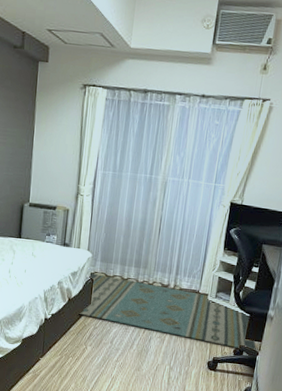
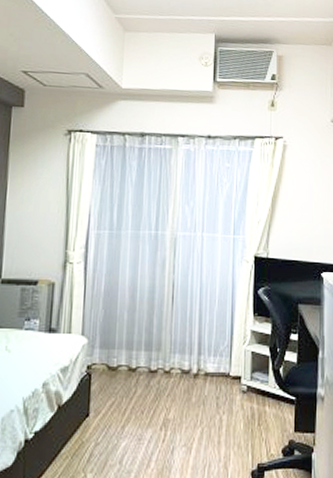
rug: present [80,273,257,352] -> none [74,366,311,448]

